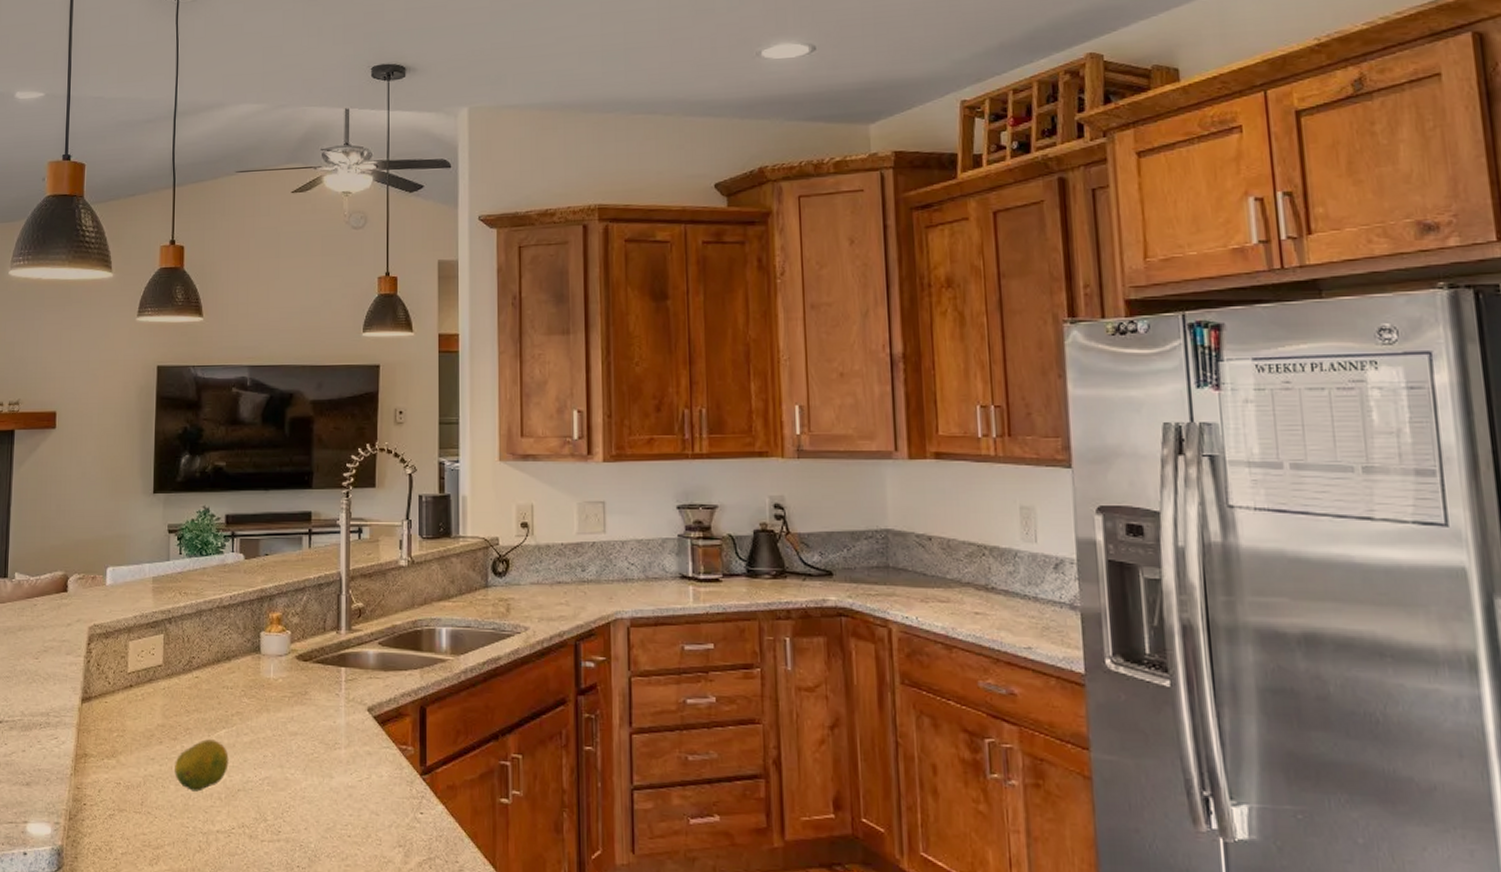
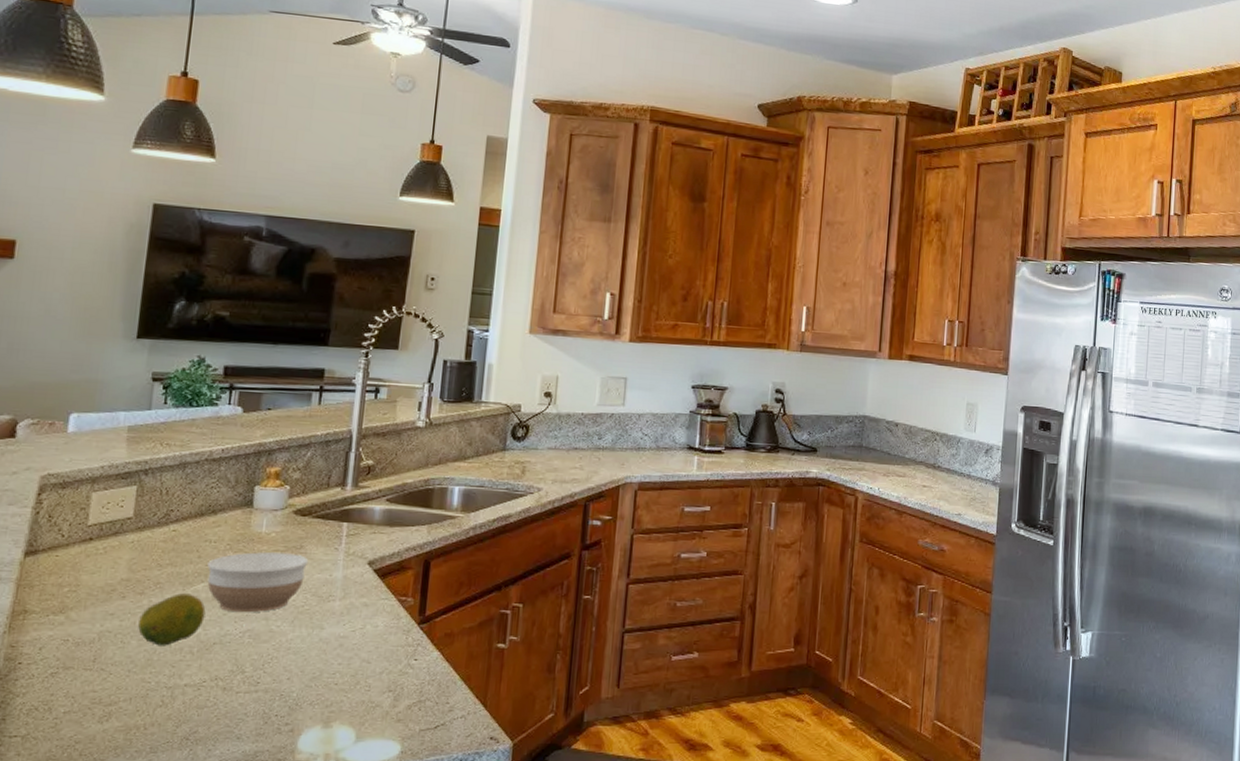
bowl: none [227,698,314,760] -> present [207,552,309,613]

